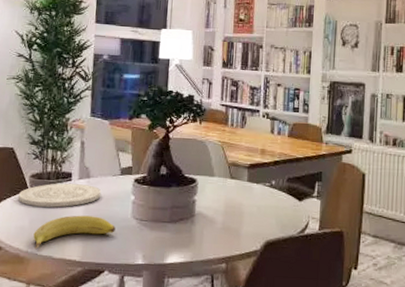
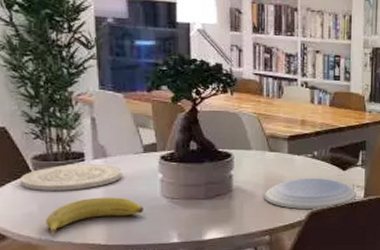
plate: none [223,207,312,239] -> present [264,178,357,209]

